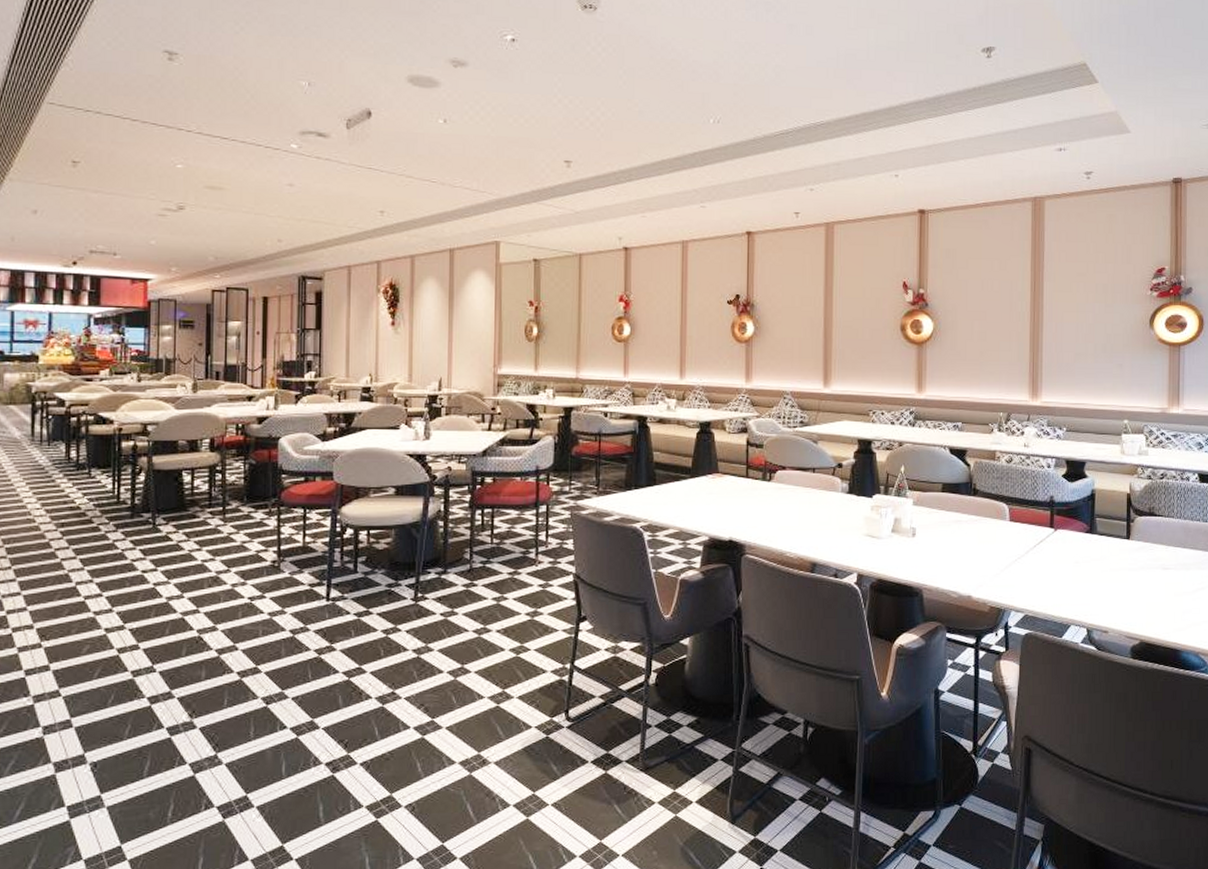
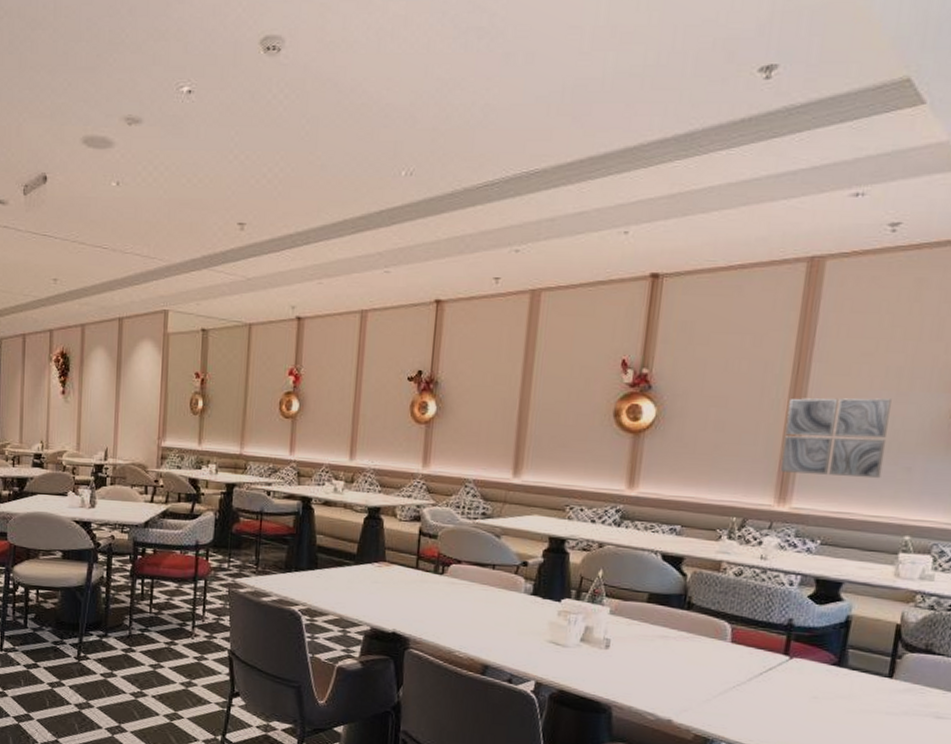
wall art: none [1030,309,1103,375] -> present [780,398,892,479]

